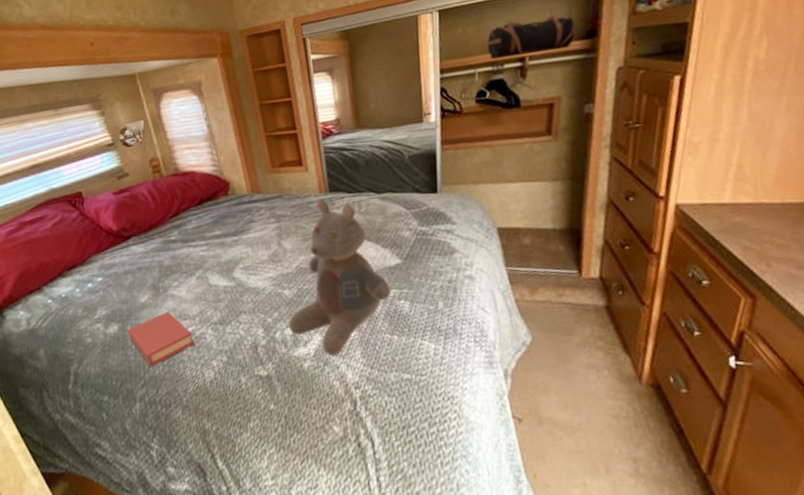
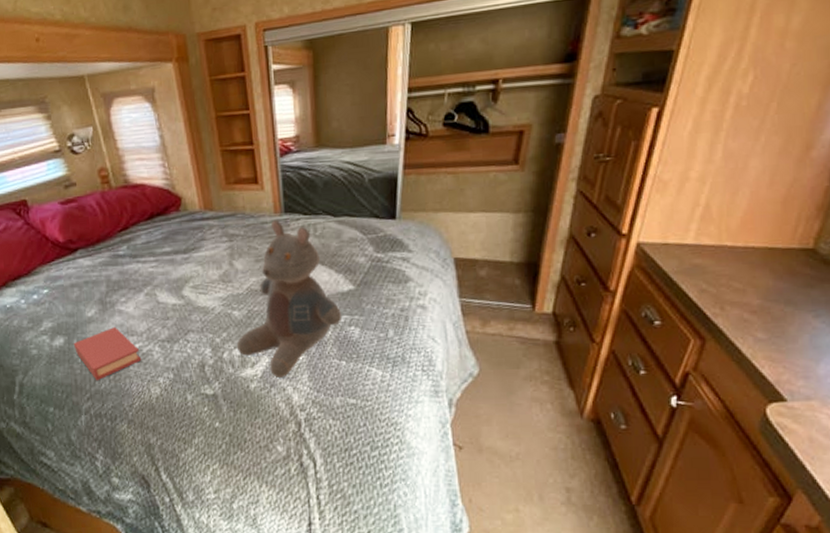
duffel bag: present [487,14,576,60] -> none [459,34,555,81]

